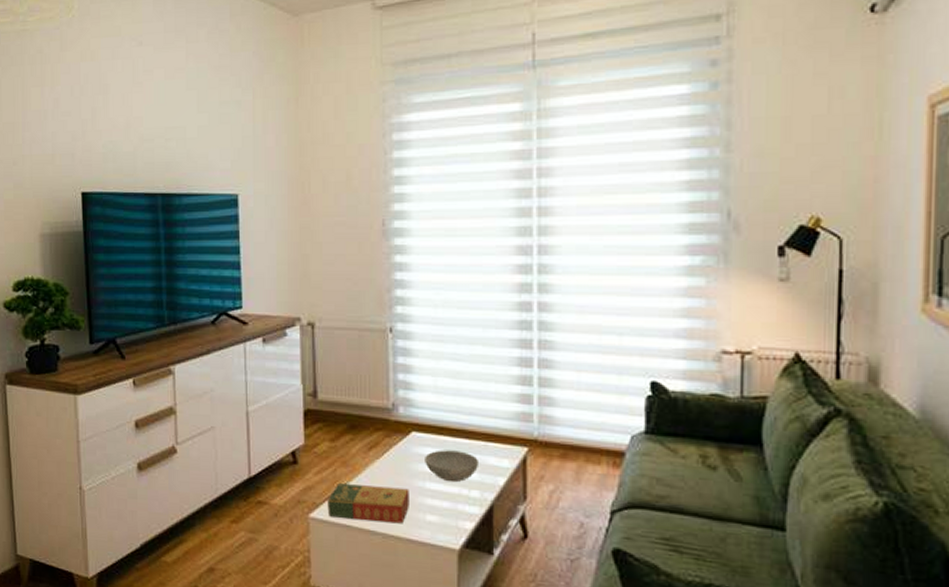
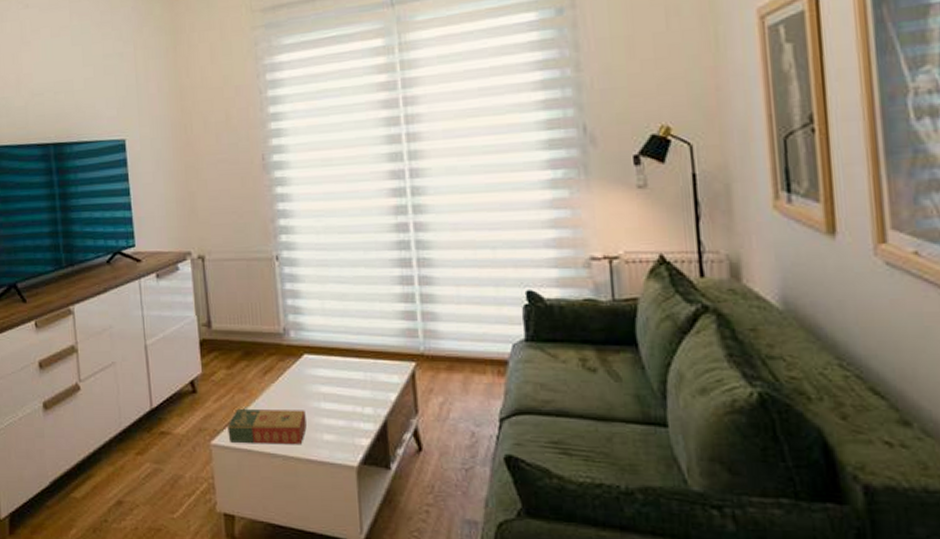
bowl: present [425,450,480,483] -> none [318,370,371,401]

